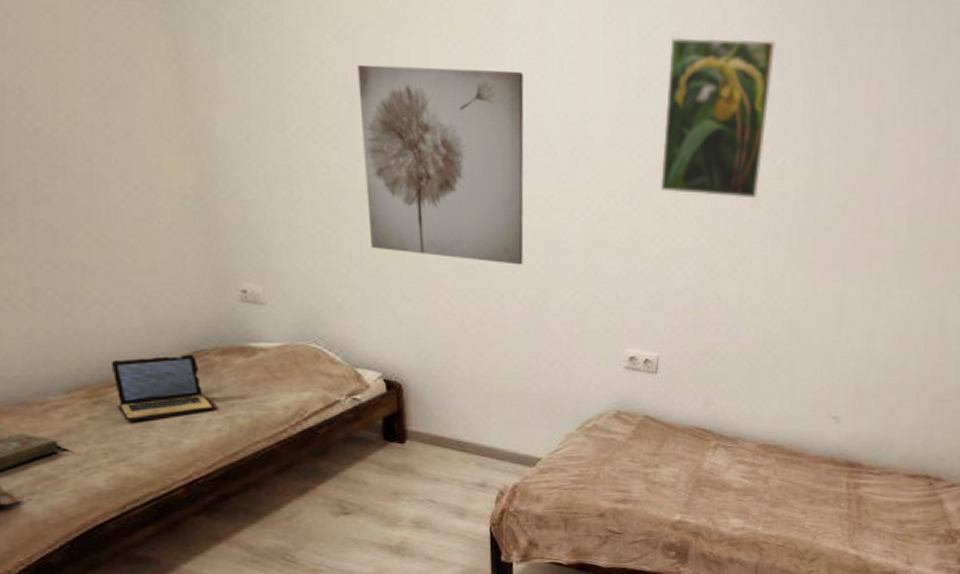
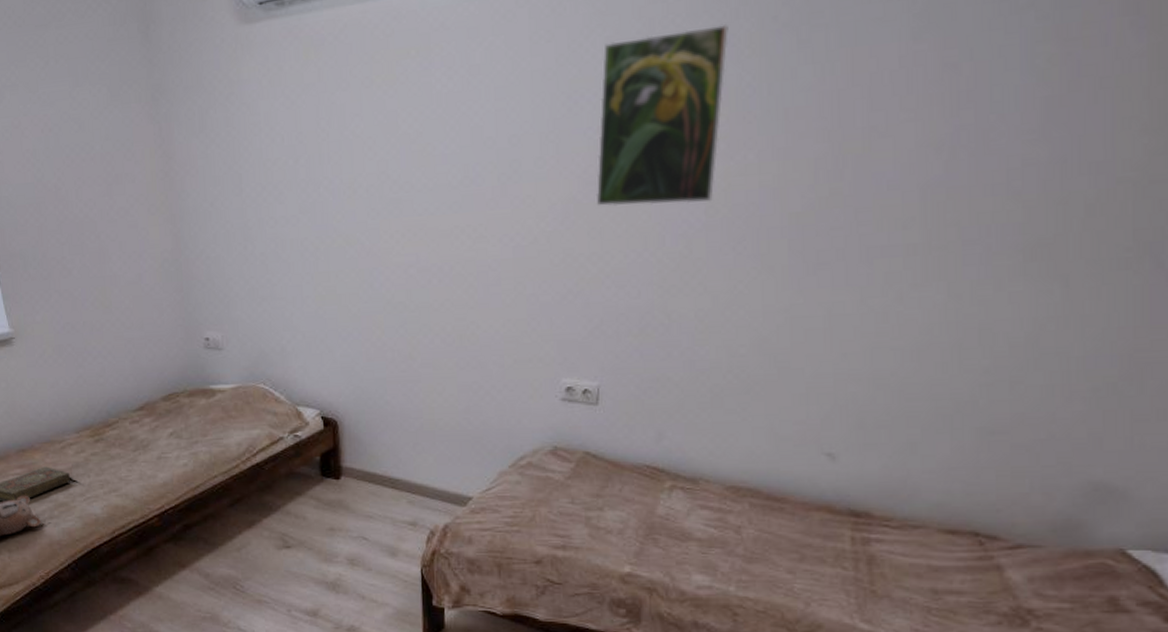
laptop: present [110,354,217,421] -> none [108,397,184,456]
wall art: present [357,64,524,265] -> none [300,106,452,298]

